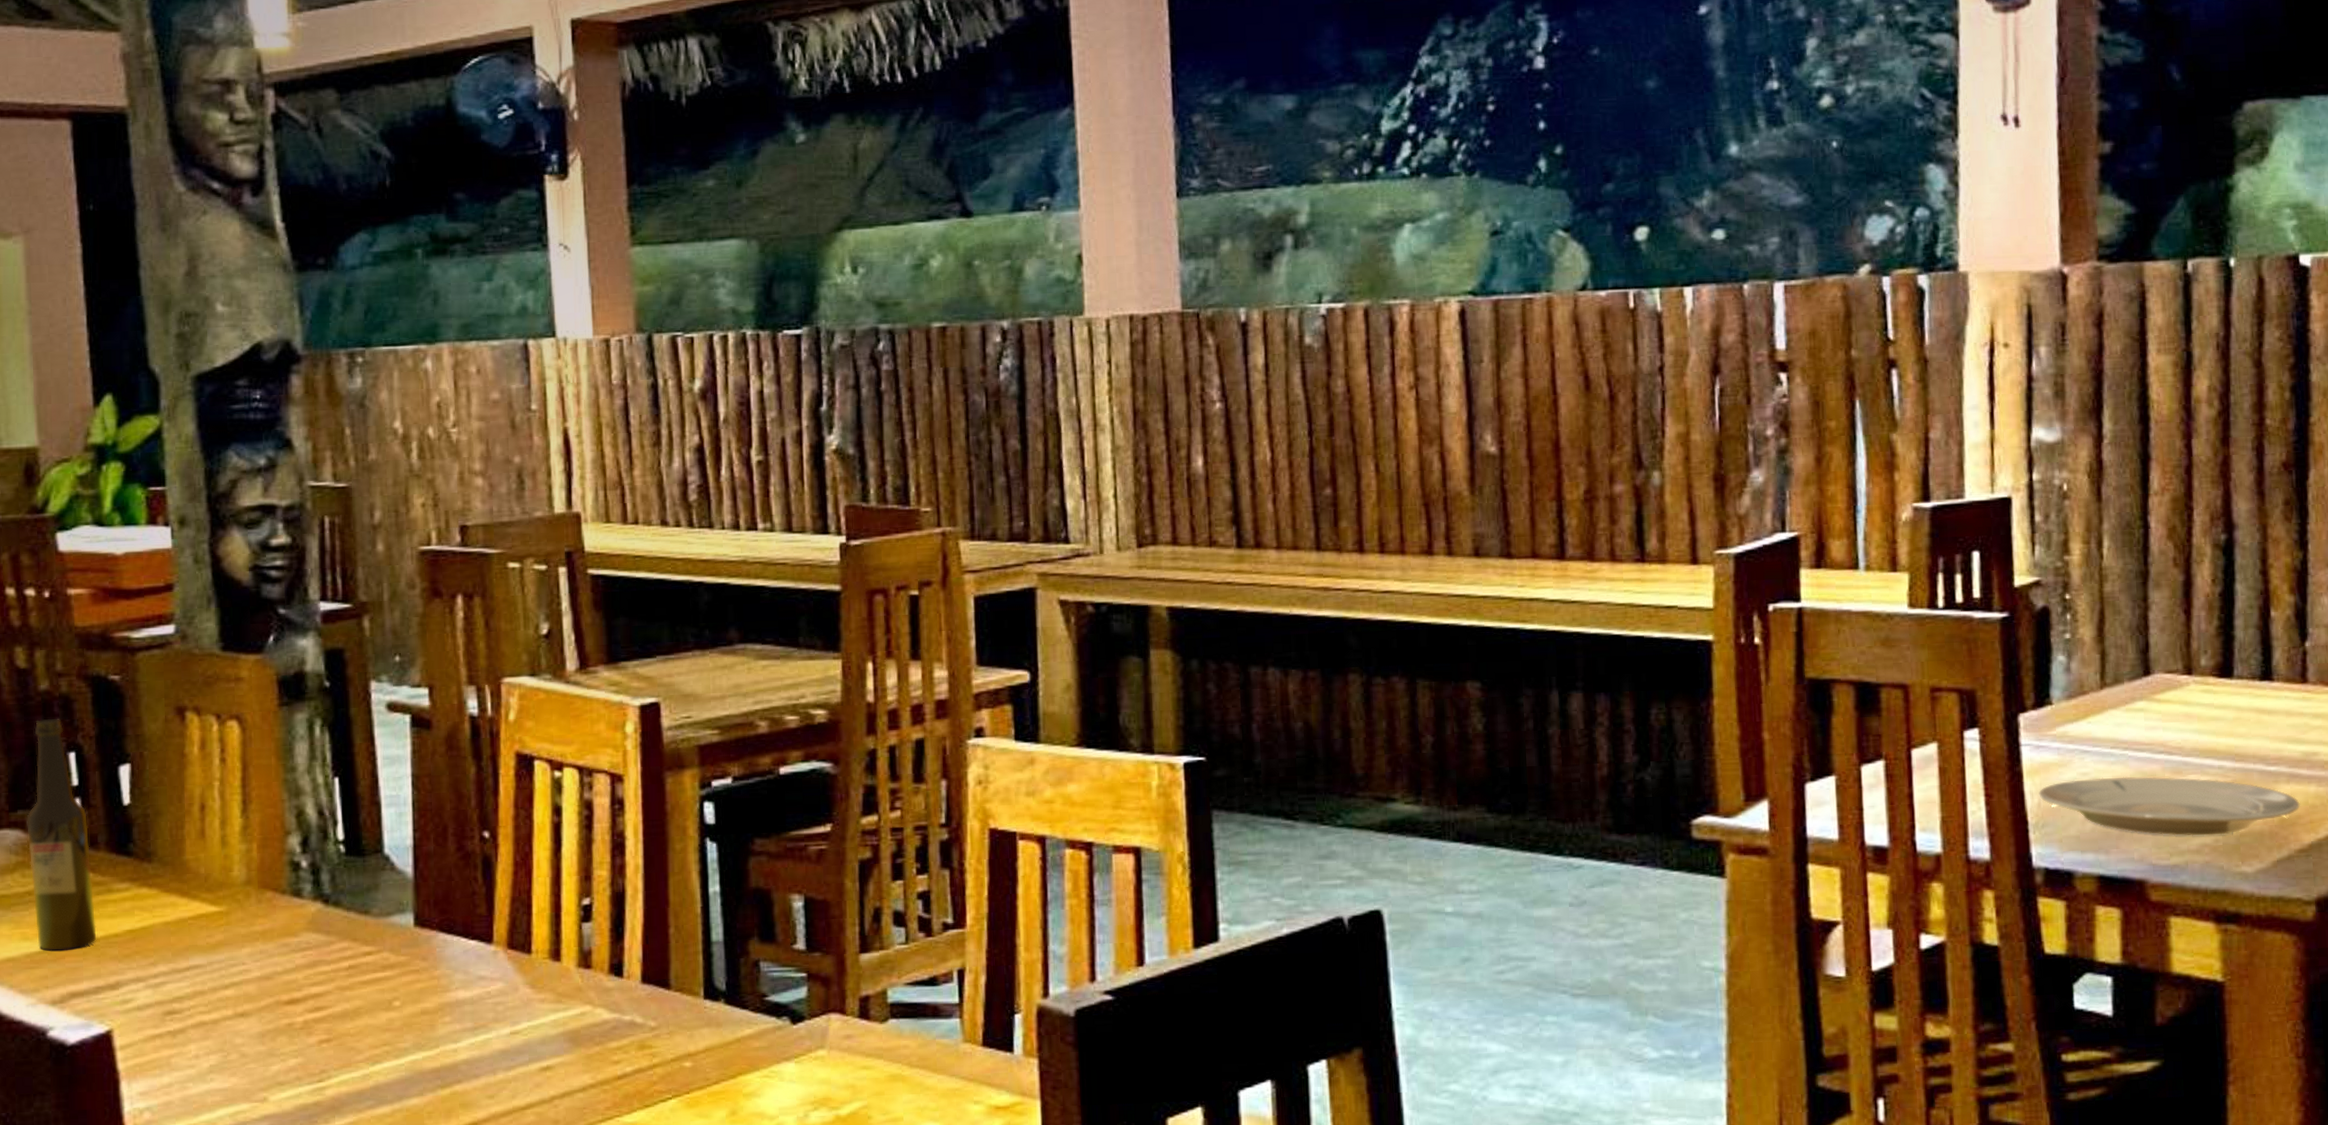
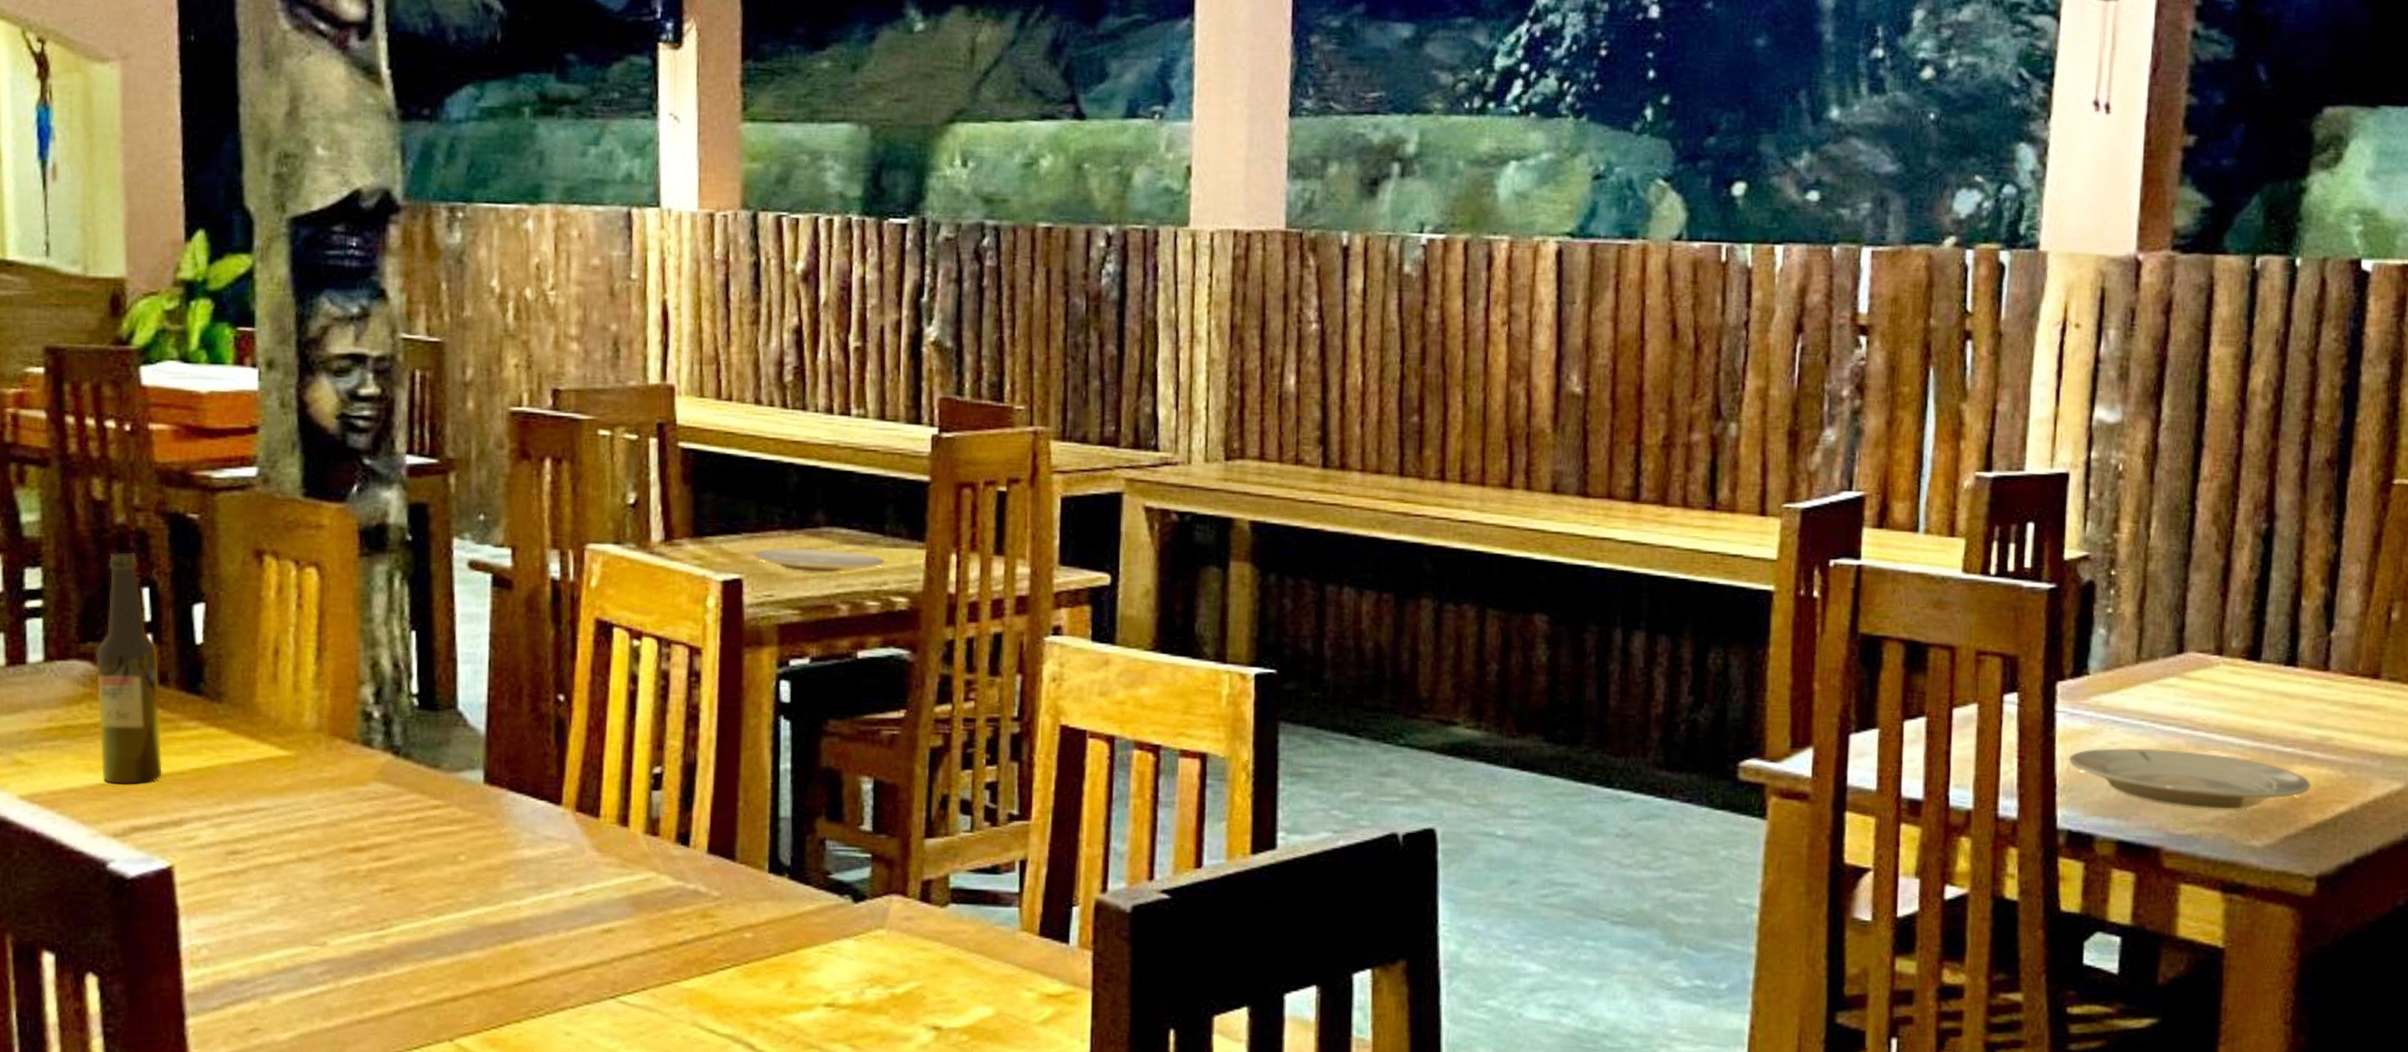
plate: none [669,666,800,690] -> present [754,548,884,573]

